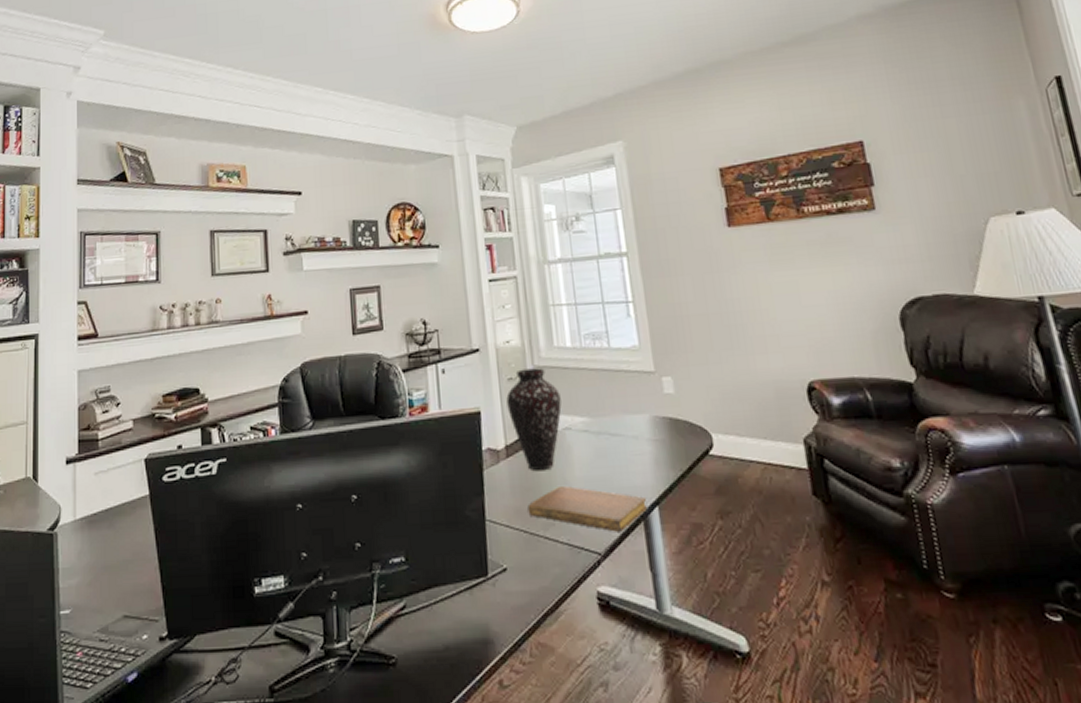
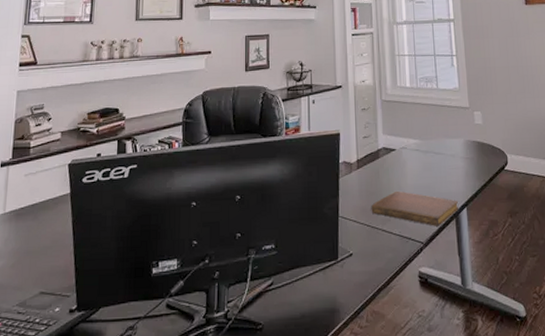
vase: present [506,367,562,471] -> none [360,102,400,180]

